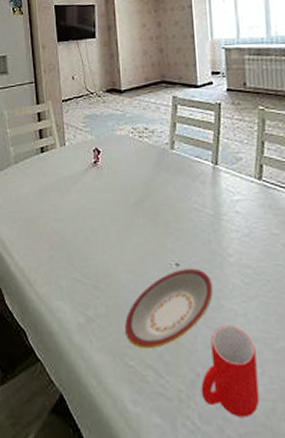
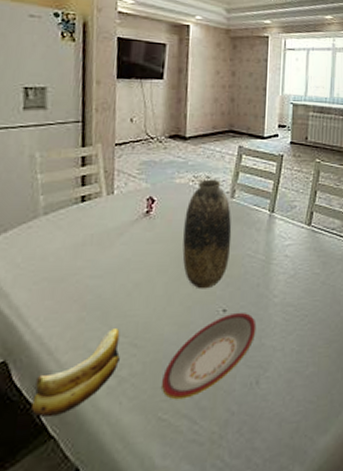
banana: none [22,270,86,342] -> present [31,328,120,418]
vase: none [128,131,177,241] -> present [182,180,232,289]
mug: present [201,325,260,418] -> none [234,361,288,444]

